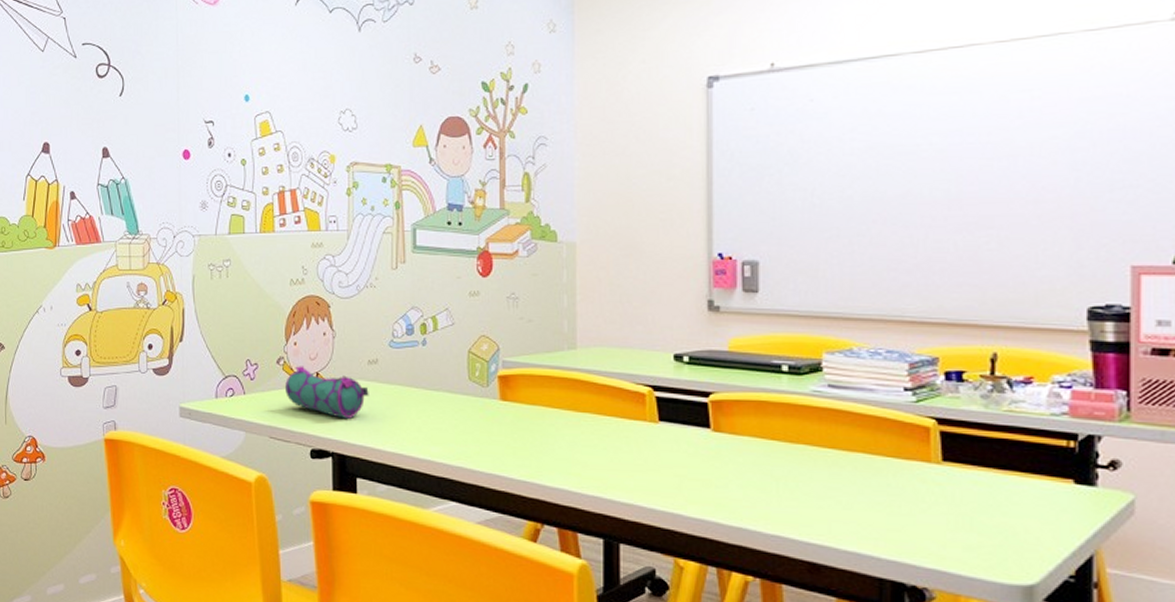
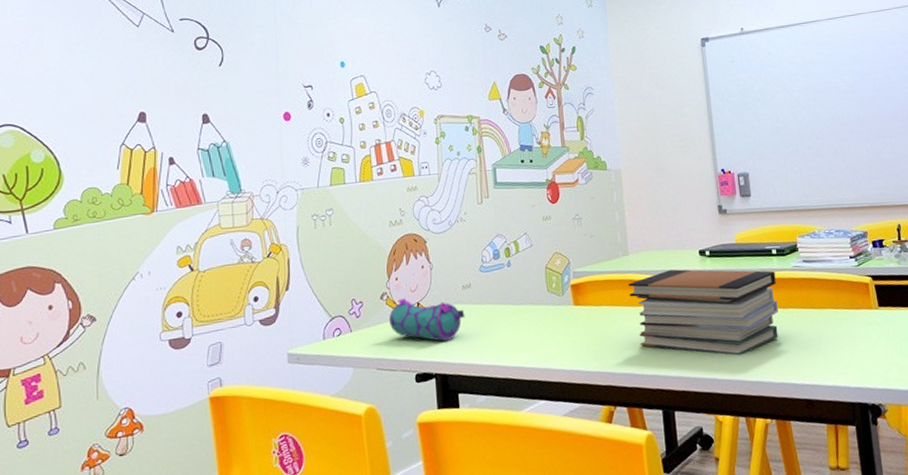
book stack: none [572,374,783,492] -> present [628,269,779,356]

